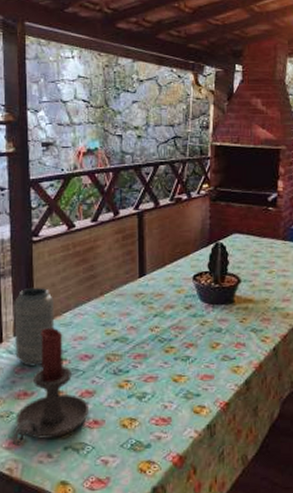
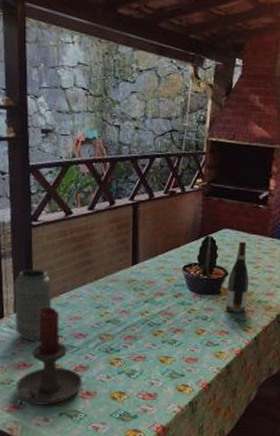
wine bottle: none [240,245,264,322] -> present [226,240,249,313]

